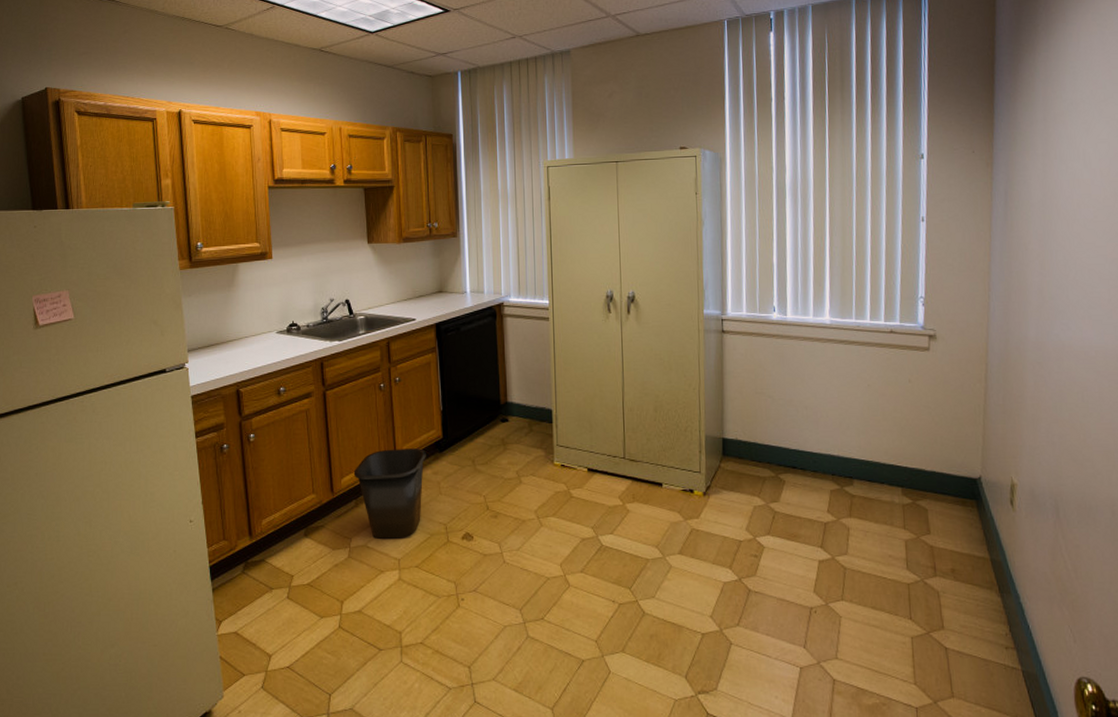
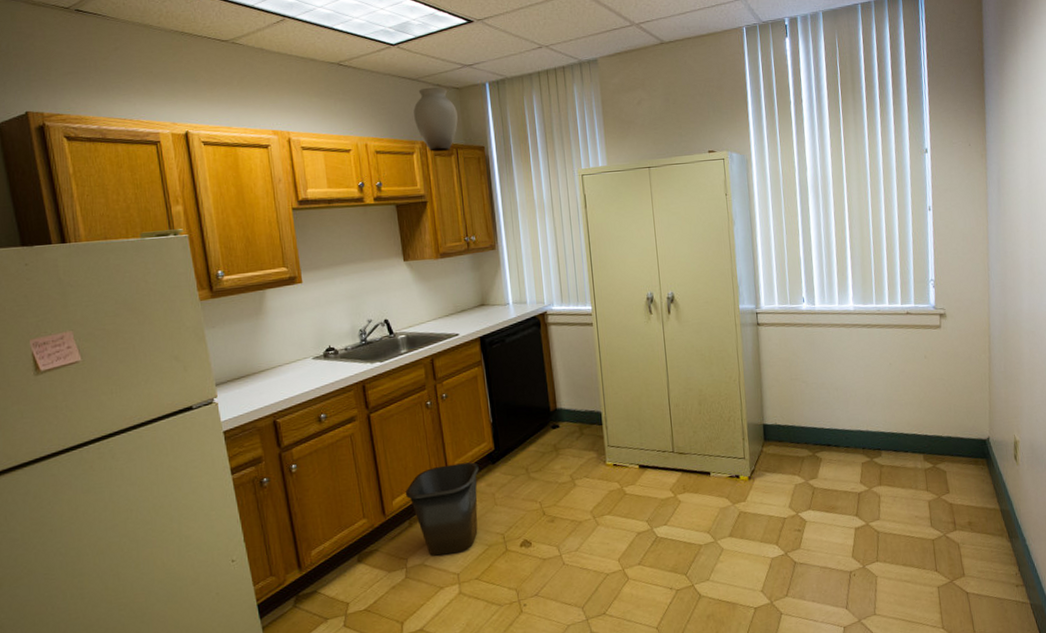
vase: none [387,74,428,138] -> present [414,87,458,152]

